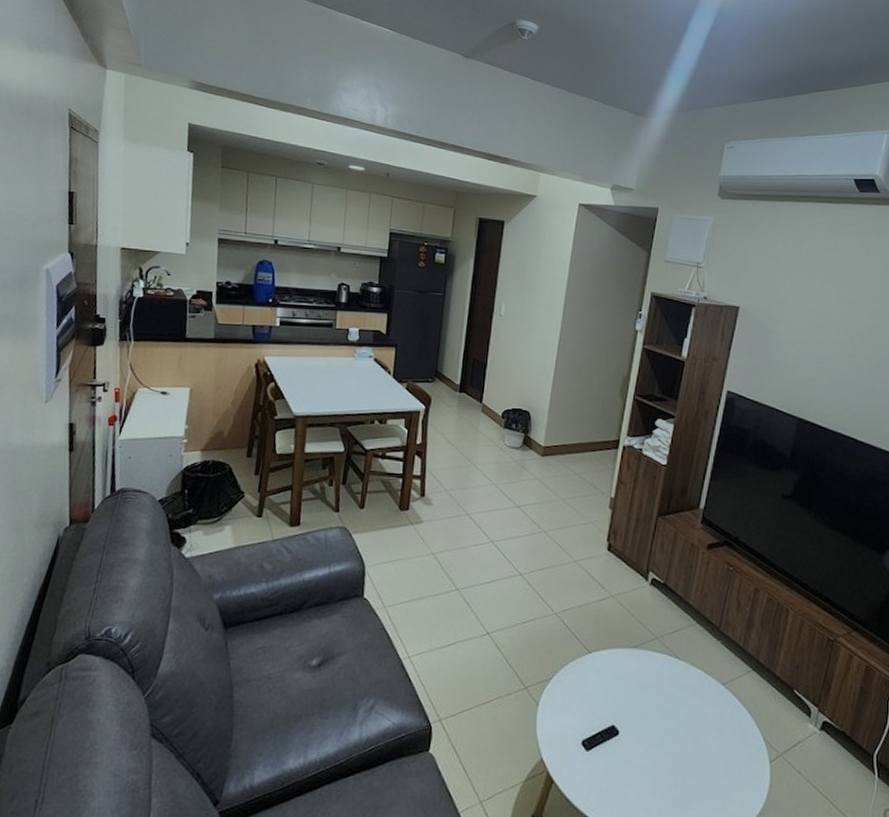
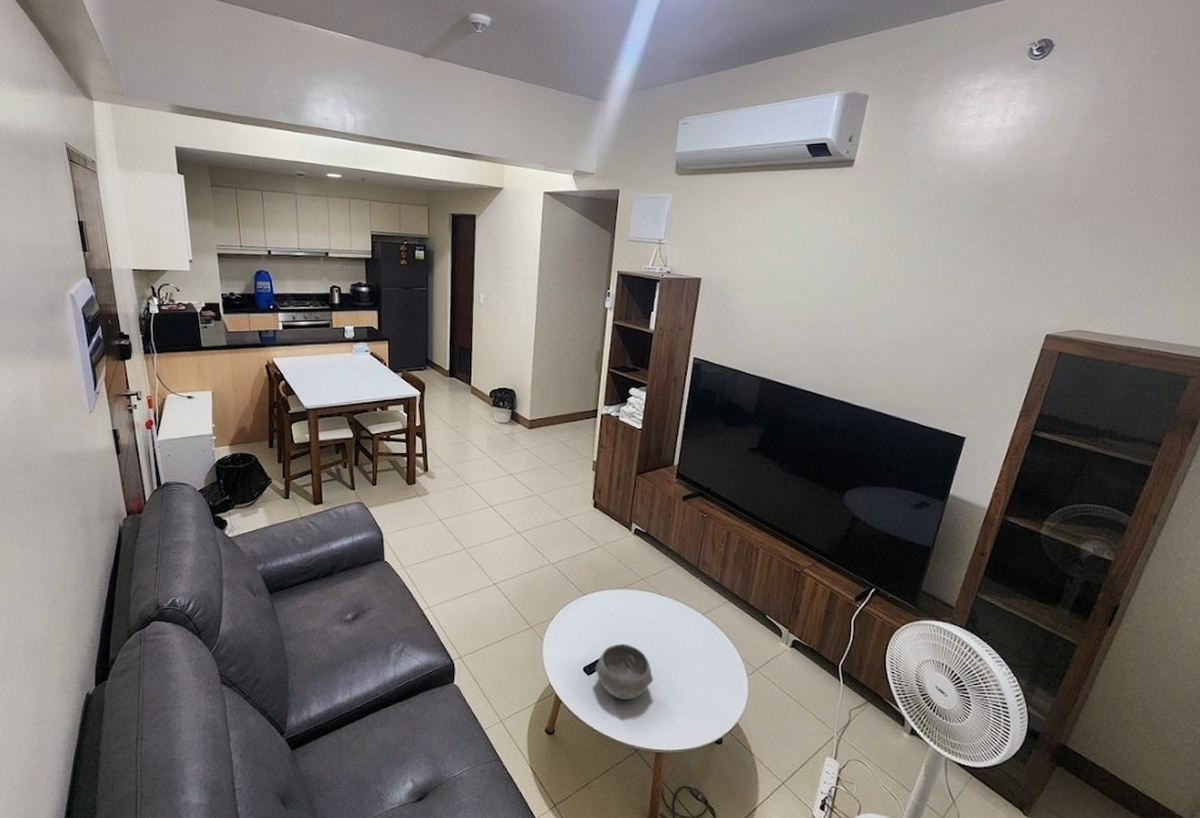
bowl: none [595,714,663,784] -> present [595,644,654,699]

